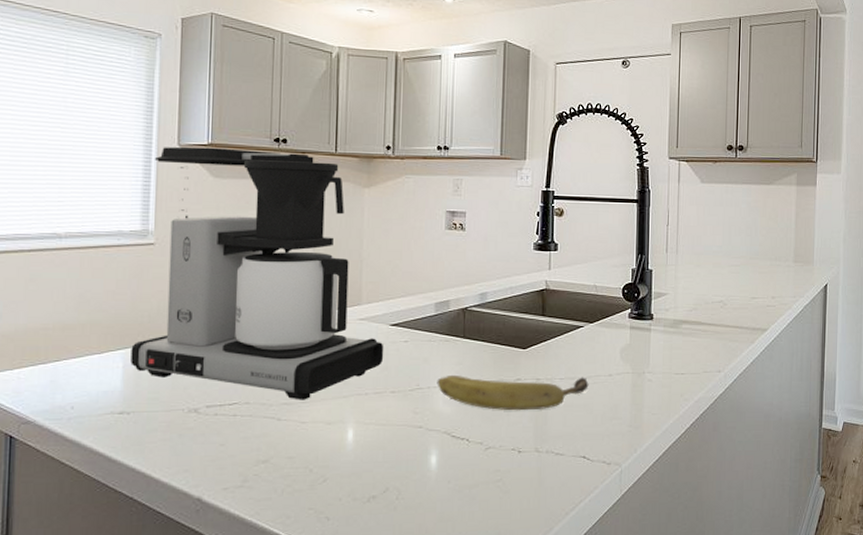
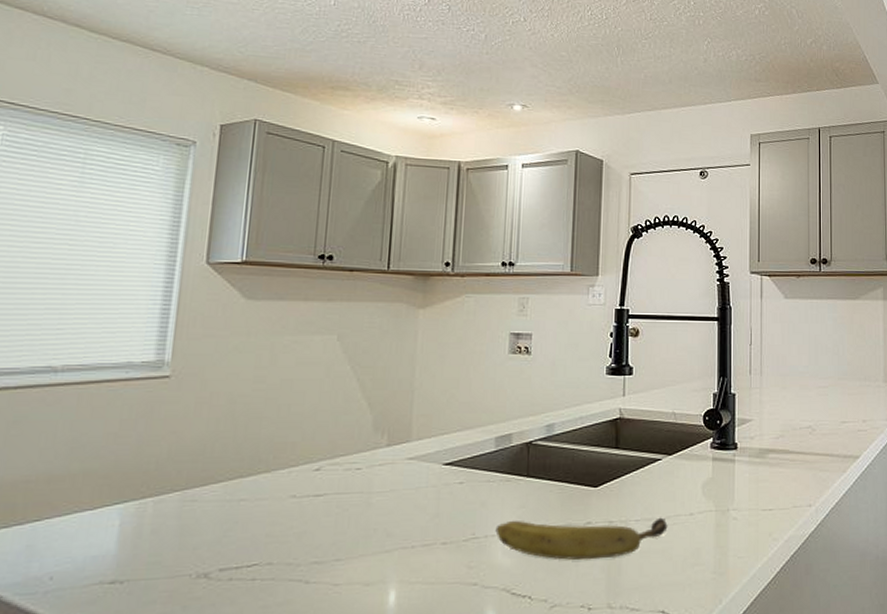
coffee maker: present [131,146,384,400] -> none [129,265,436,558]

